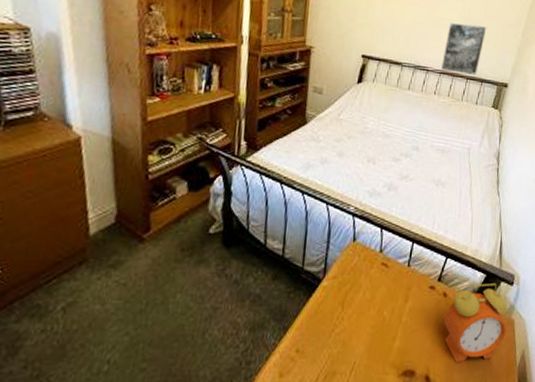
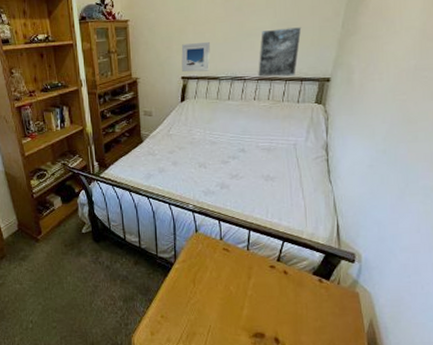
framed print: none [363,19,397,54] -> present [181,42,210,73]
alarm clock: present [444,283,507,362] -> none [286,261,351,327]

